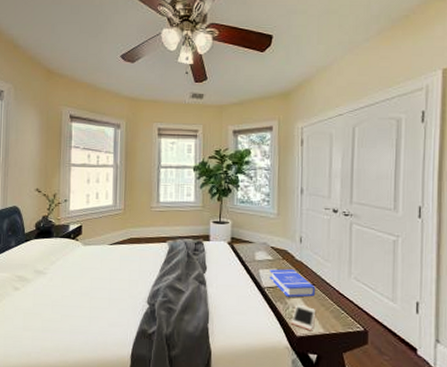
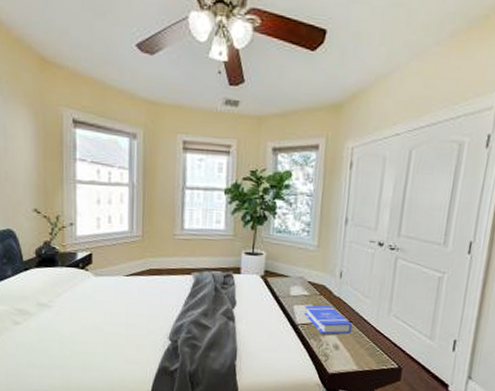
cell phone: present [291,304,315,331] -> none [324,341,350,369]

